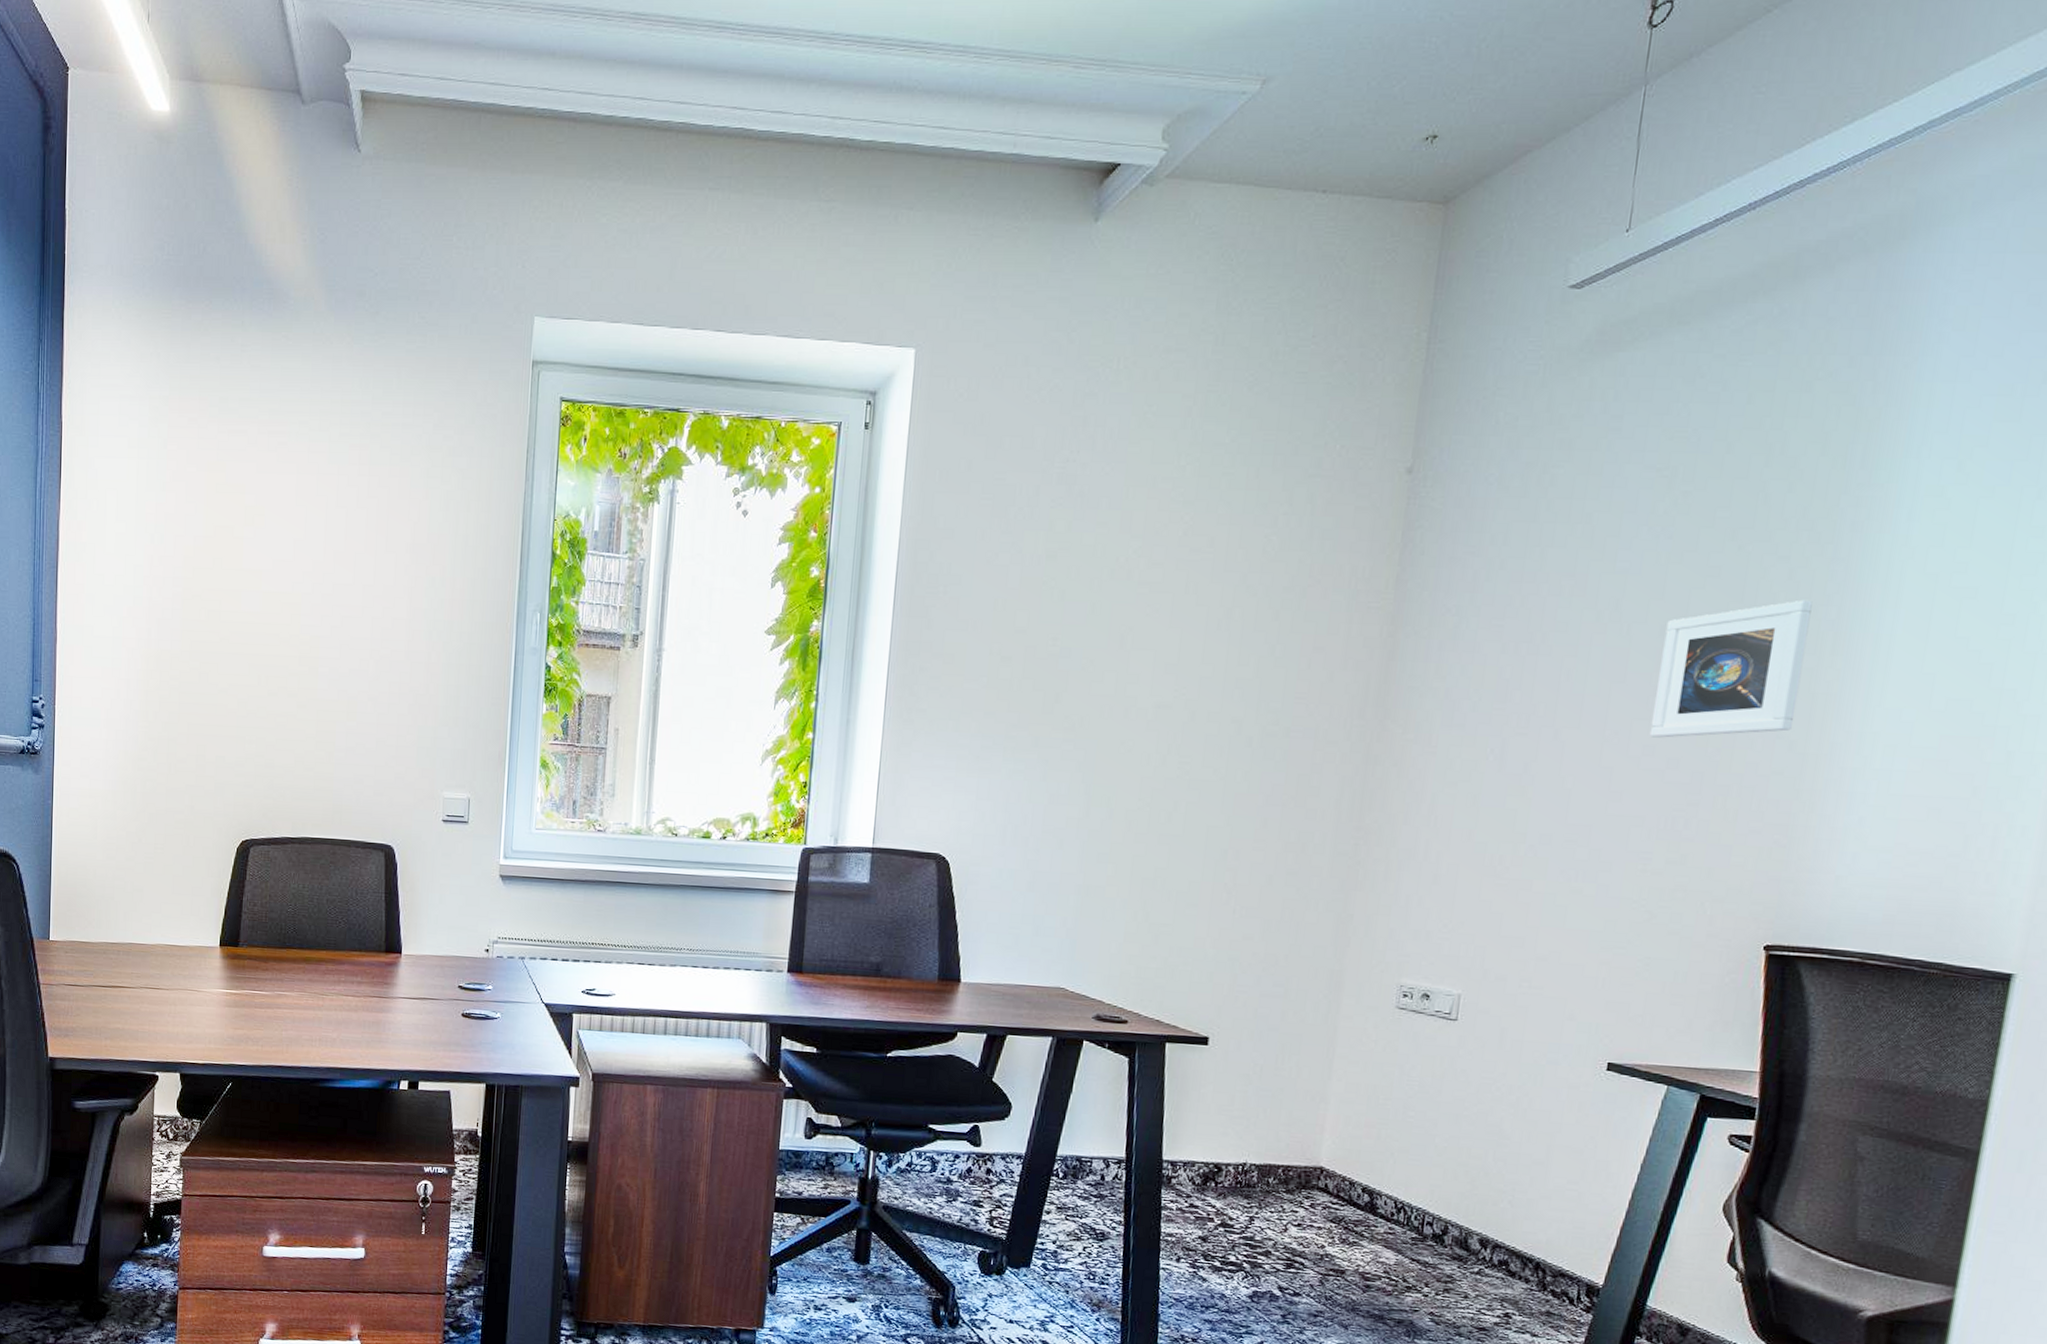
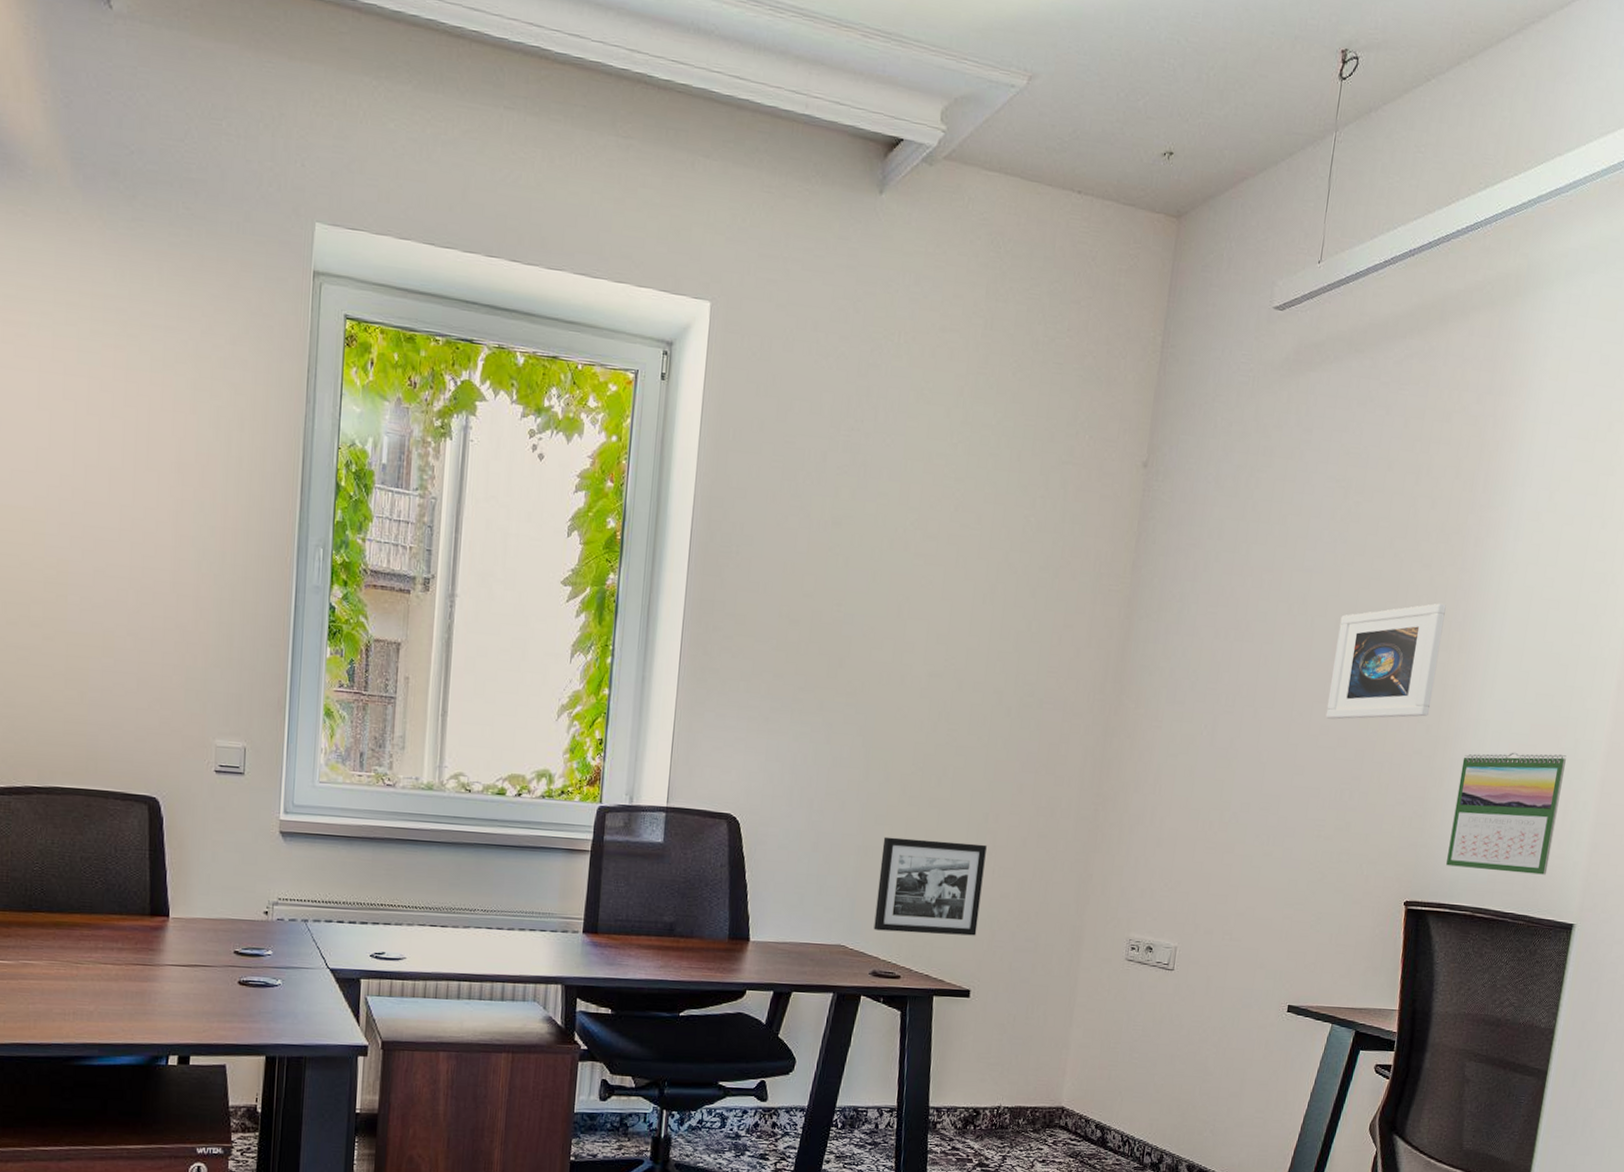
picture frame: none [1097,875,1226,980] -> present [873,836,987,936]
calendar: none [1822,769,1995,915] -> present [1446,752,1567,875]

